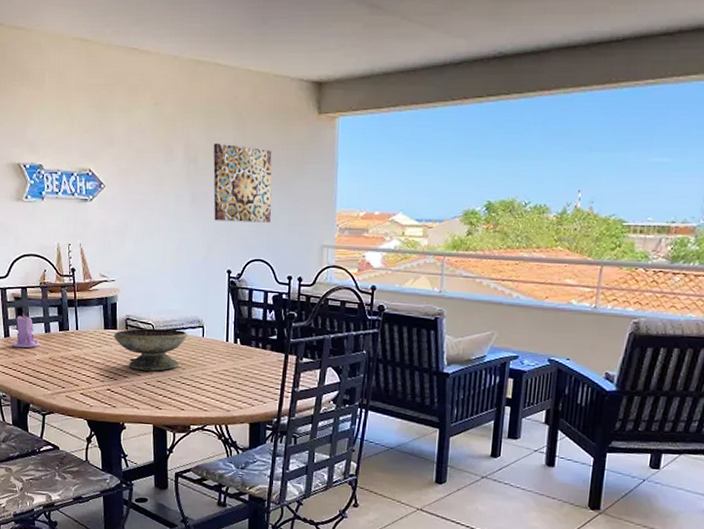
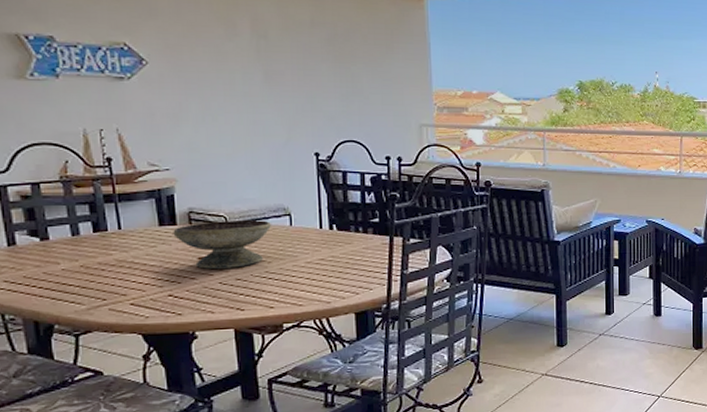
candle: present [12,312,40,348] -> none [20,213,64,258]
wall art: present [213,143,272,223] -> none [286,18,362,102]

